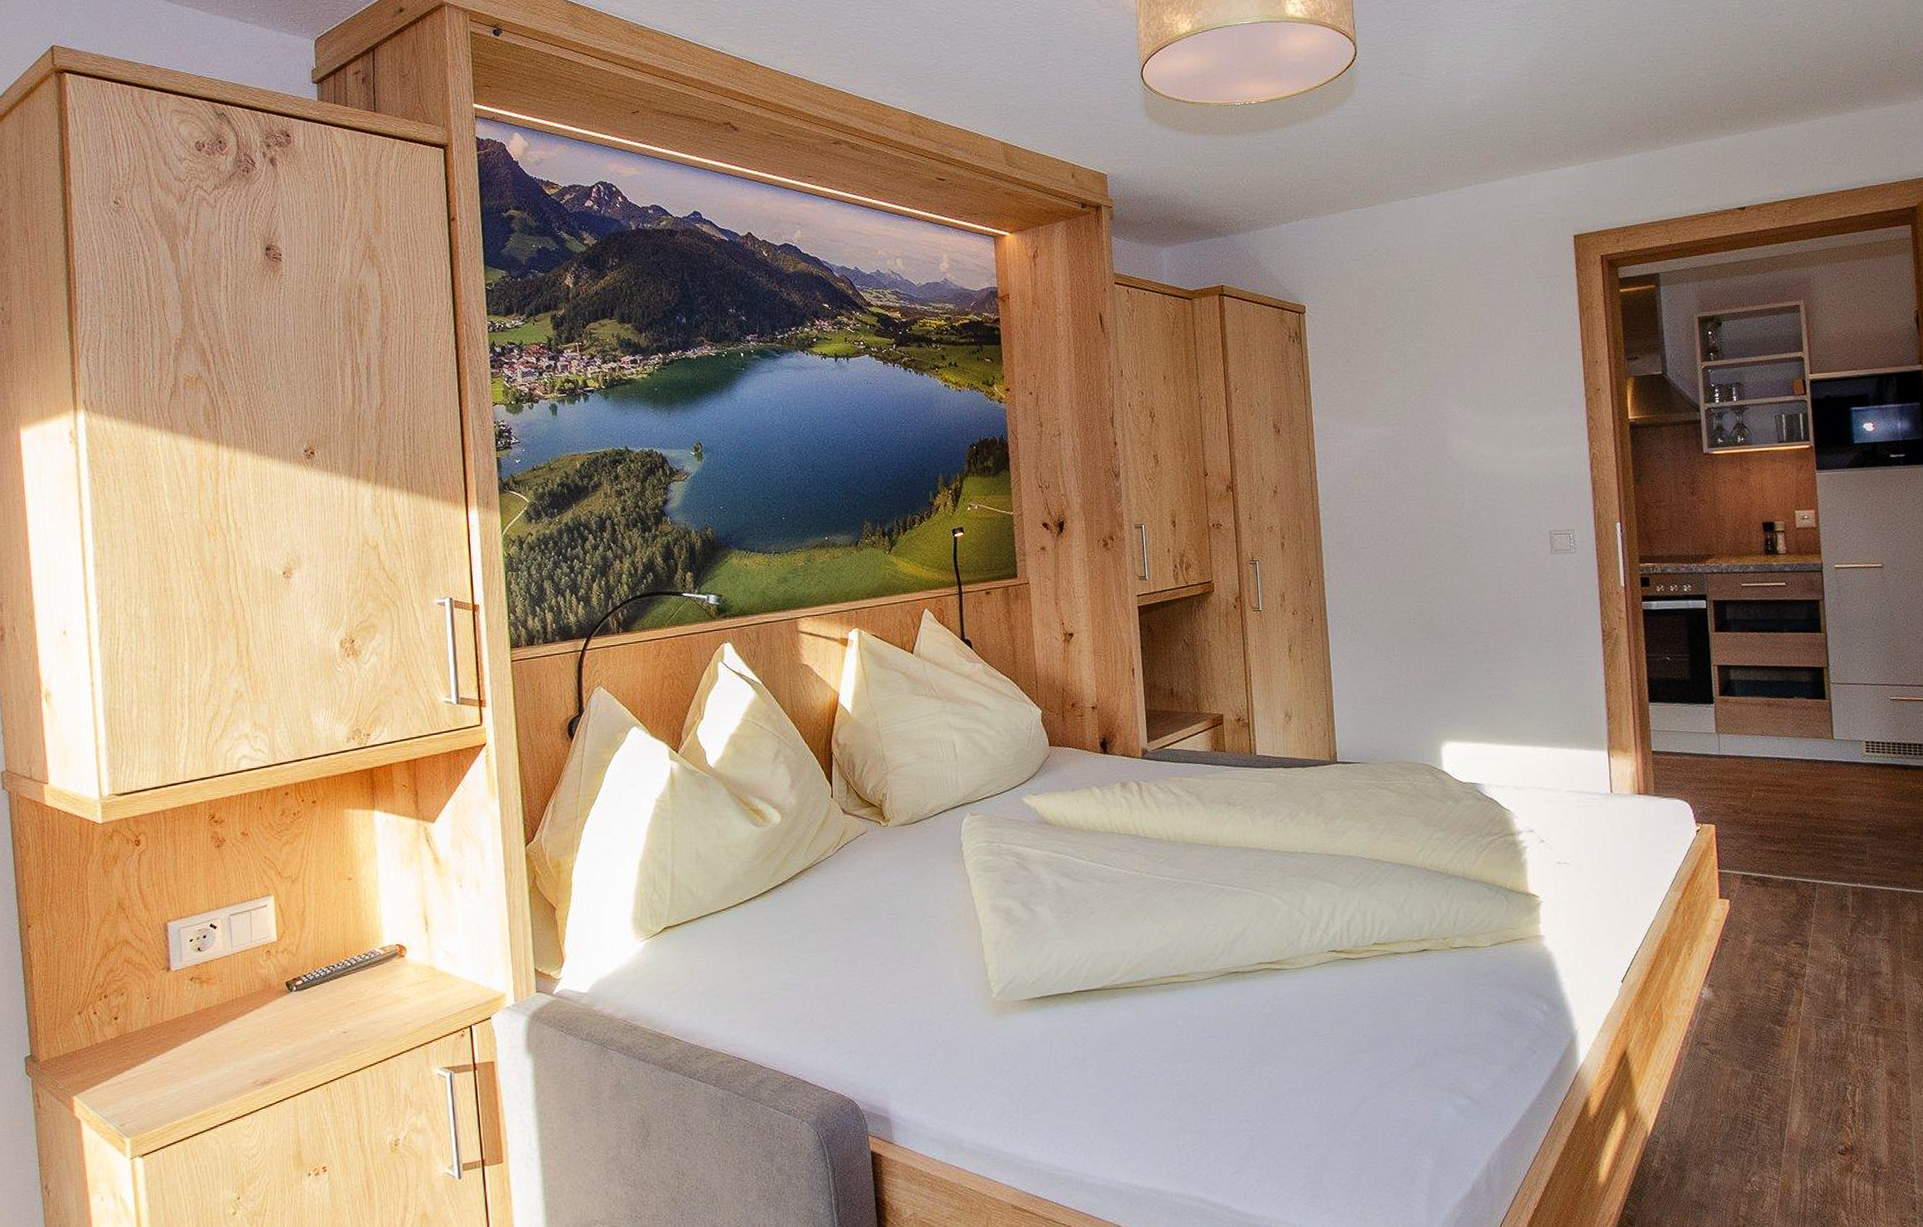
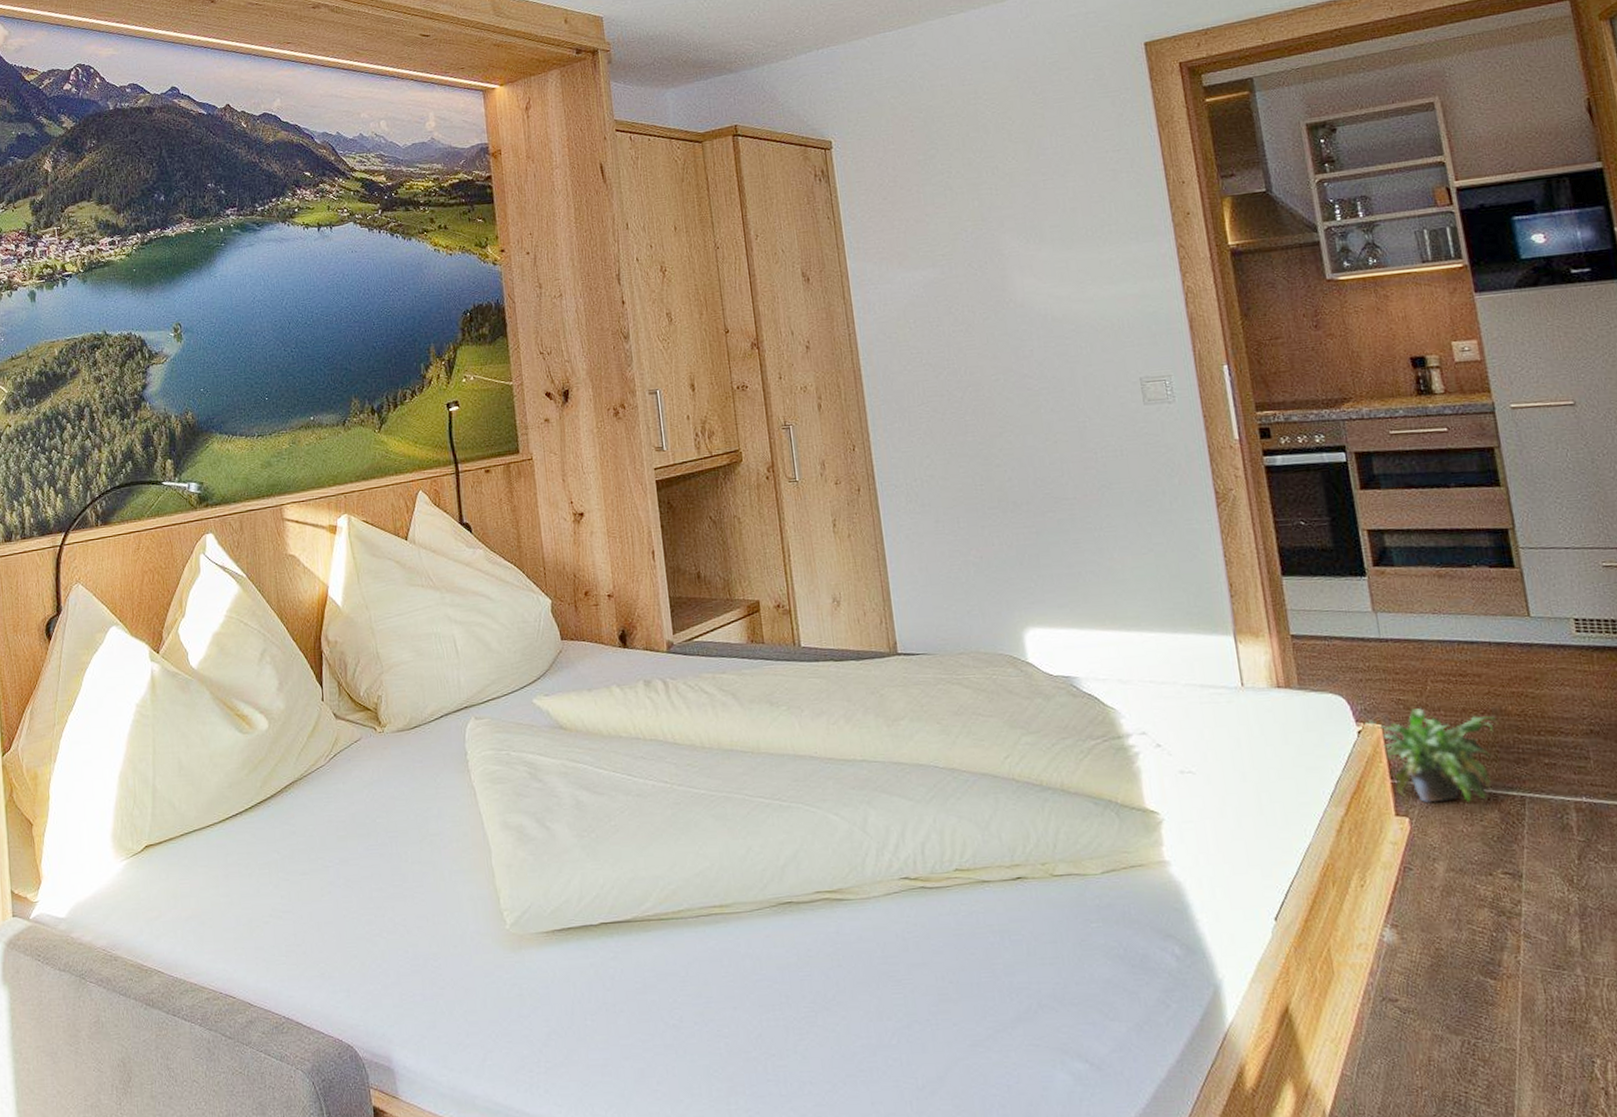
potted plant: none [1702,812,1802,889] -> present [1364,708,1498,804]

